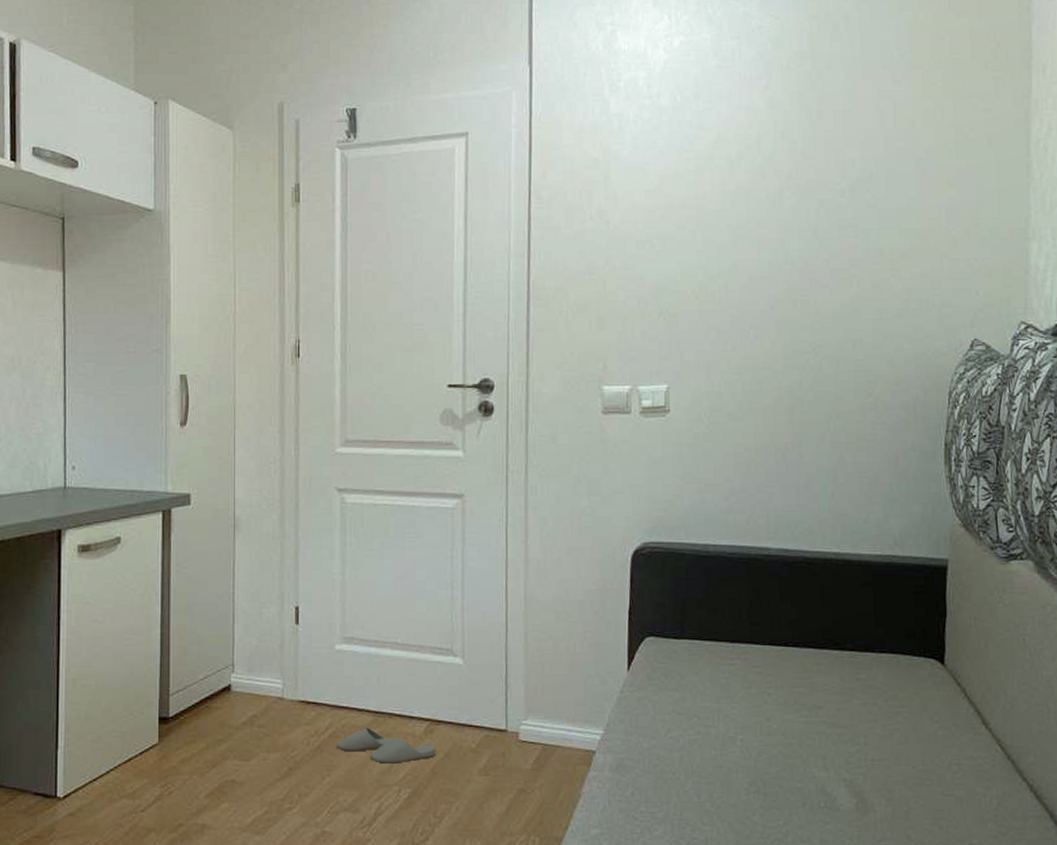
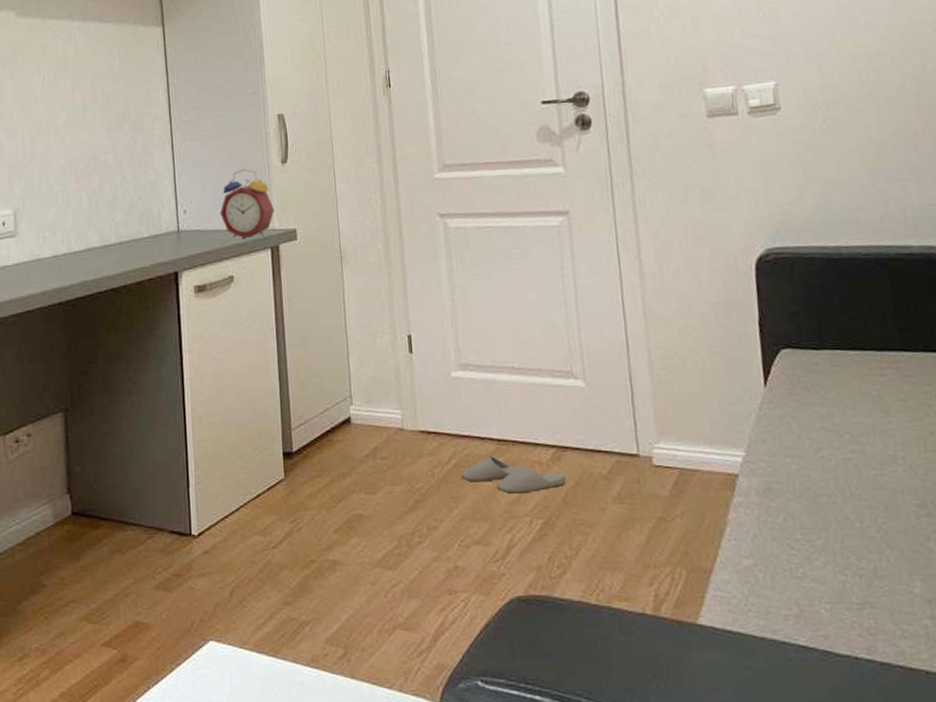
alarm clock: none [111,428,169,500] -> present [220,168,275,239]

